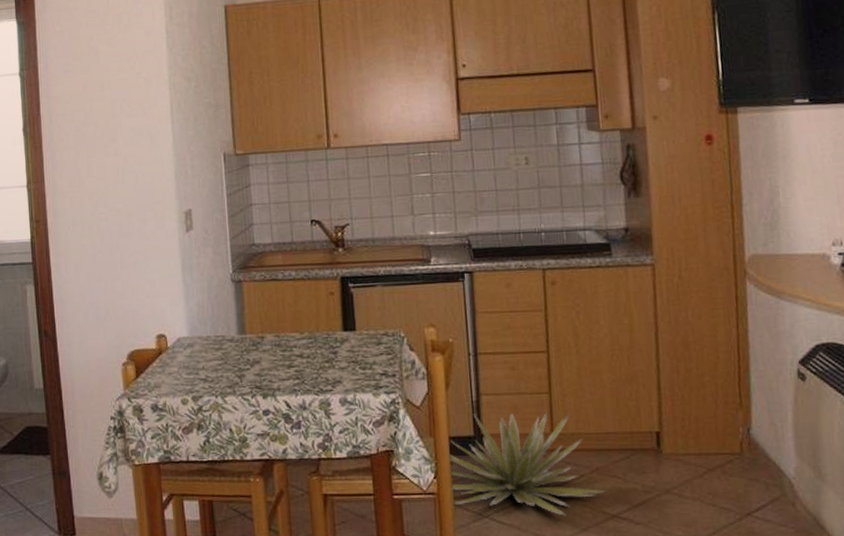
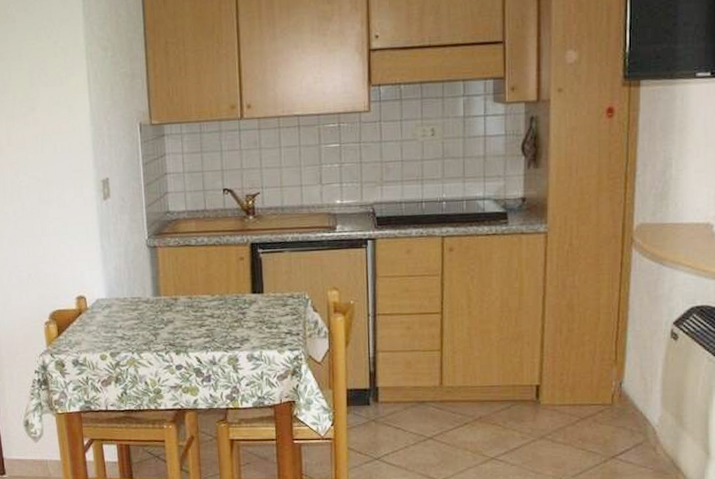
decorative plant: present [447,412,609,516] -> none [344,367,489,458]

